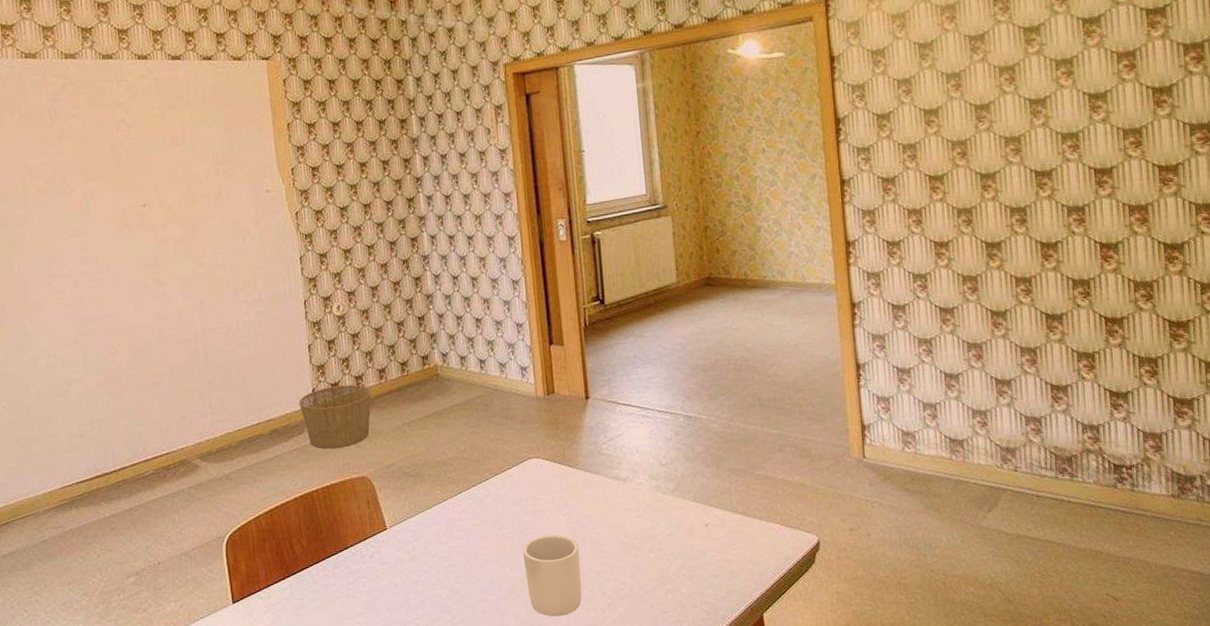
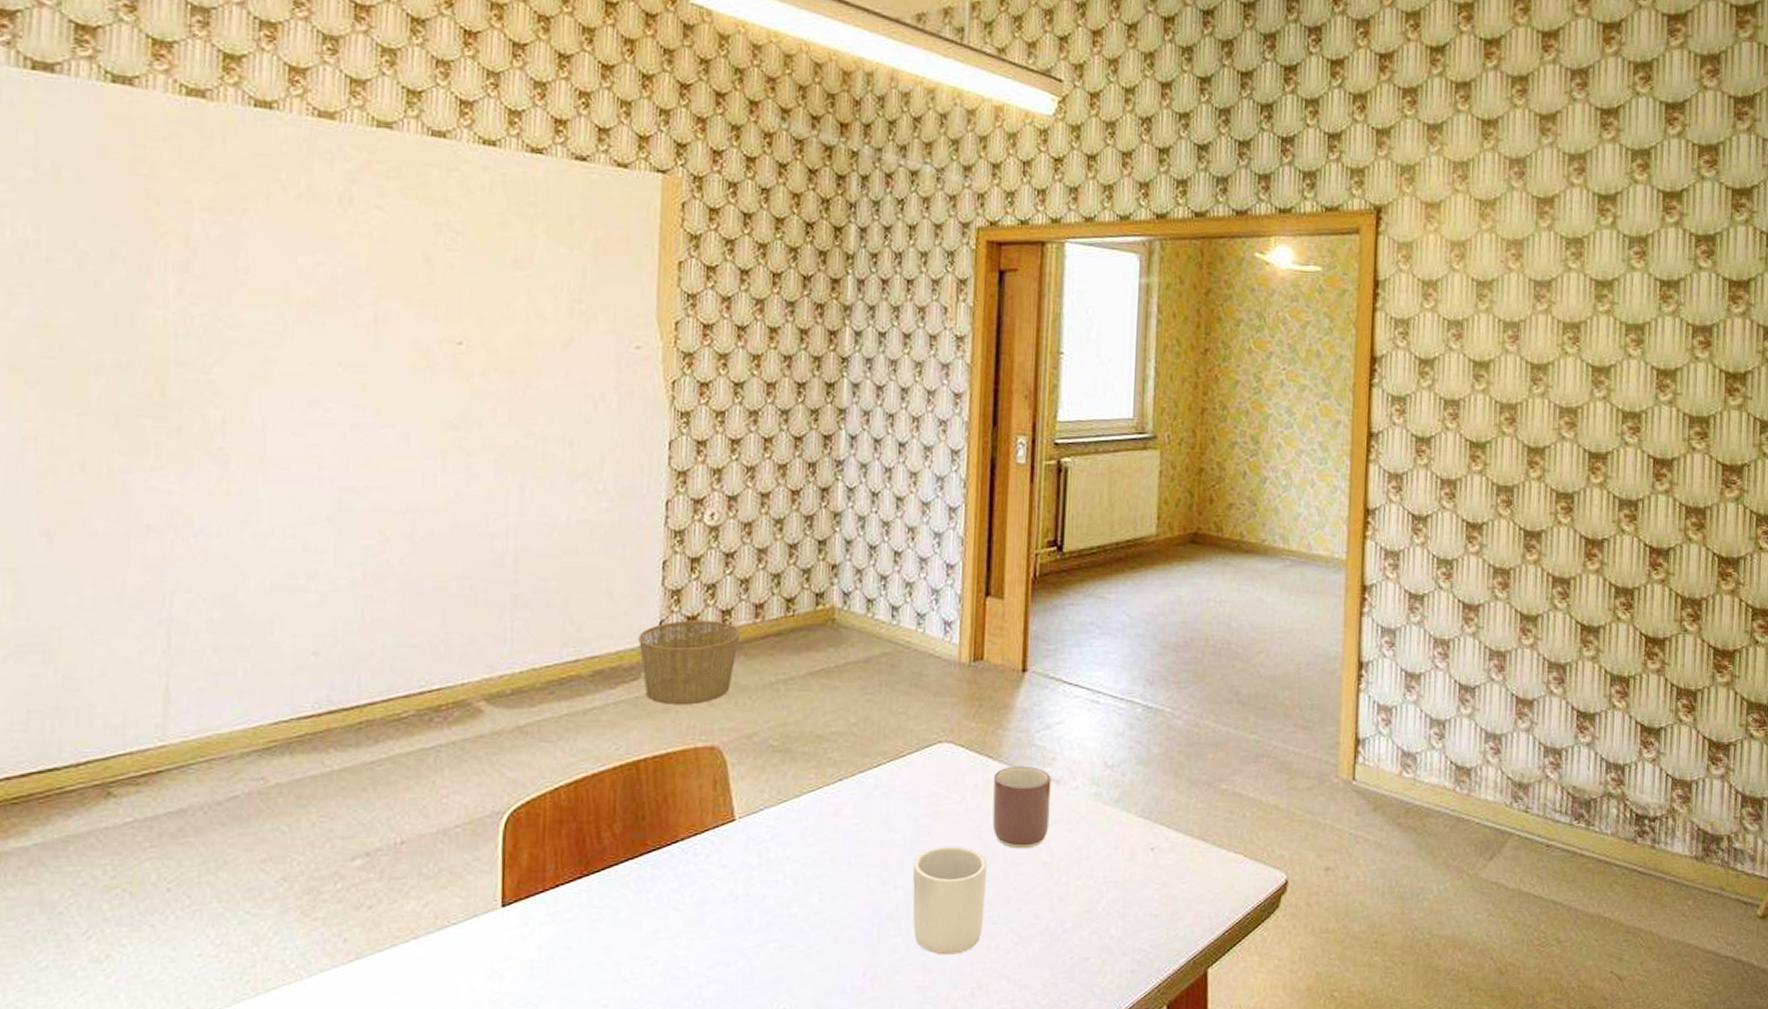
mug: none [574,470,623,534] -> present [992,765,1051,849]

